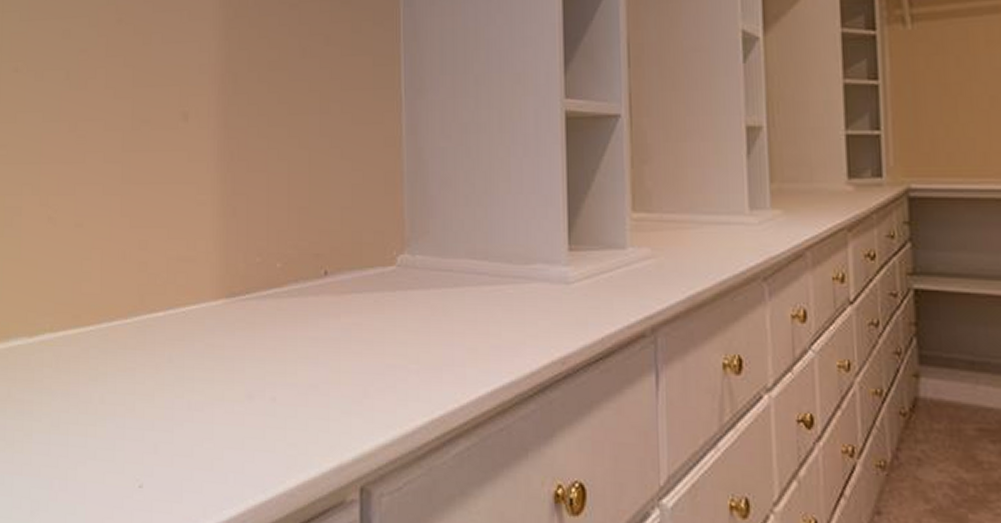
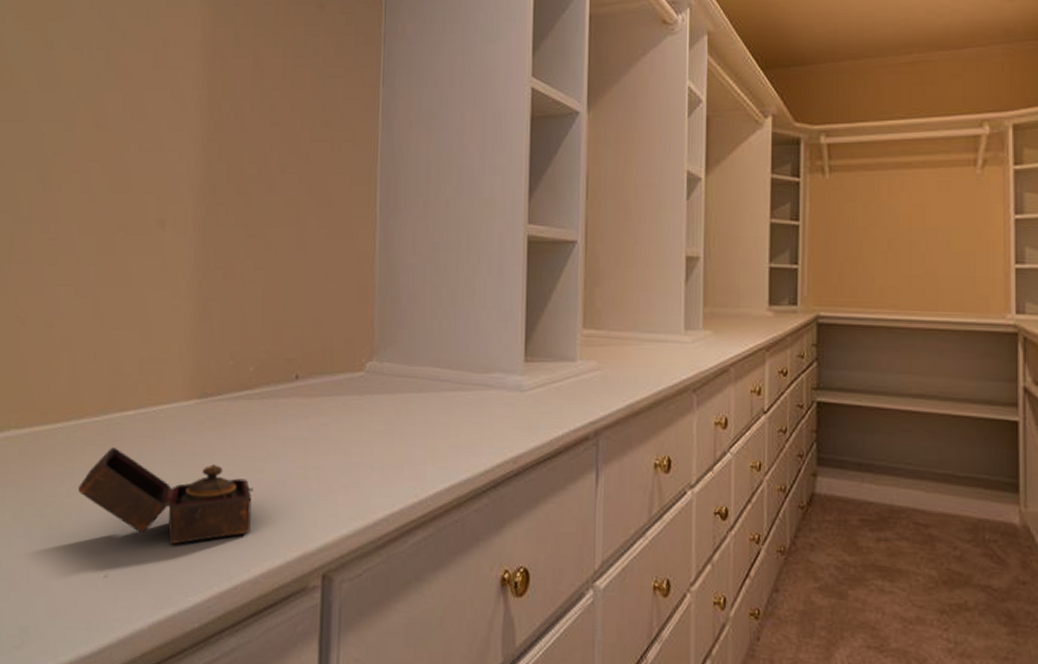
compass: none [112,349,285,453] -> present [78,446,253,545]

